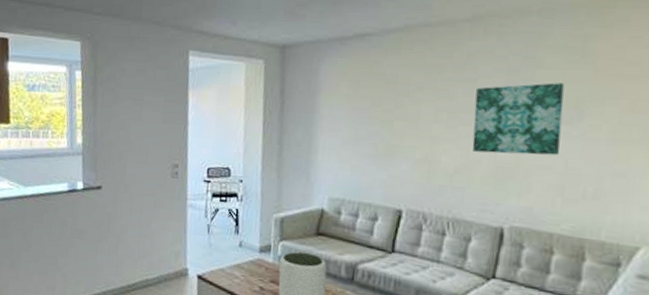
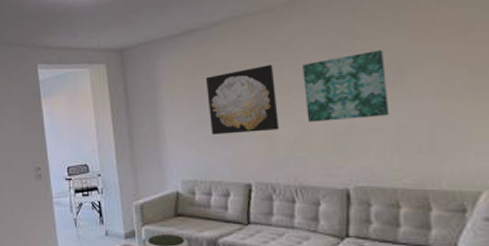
wall art: none [368,83,445,156] -> present [205,64,279,135]

